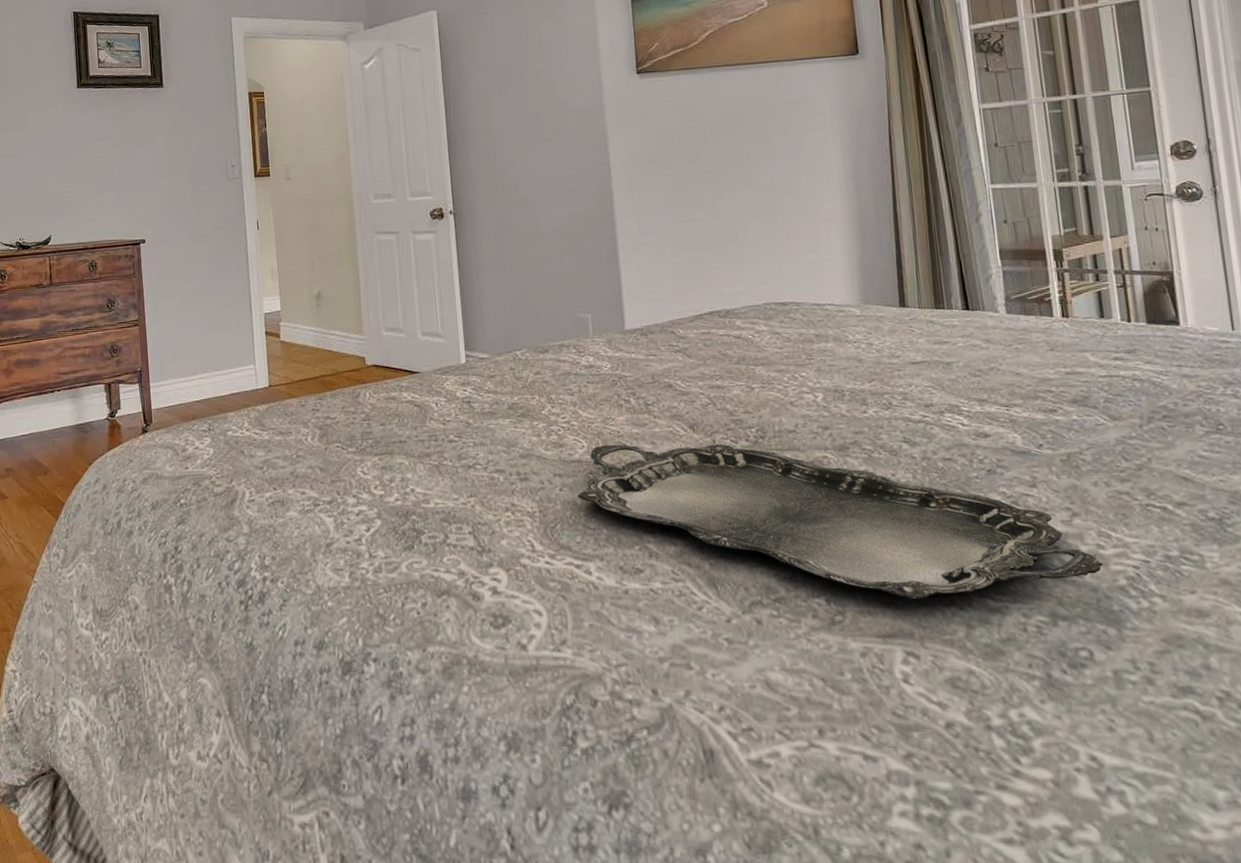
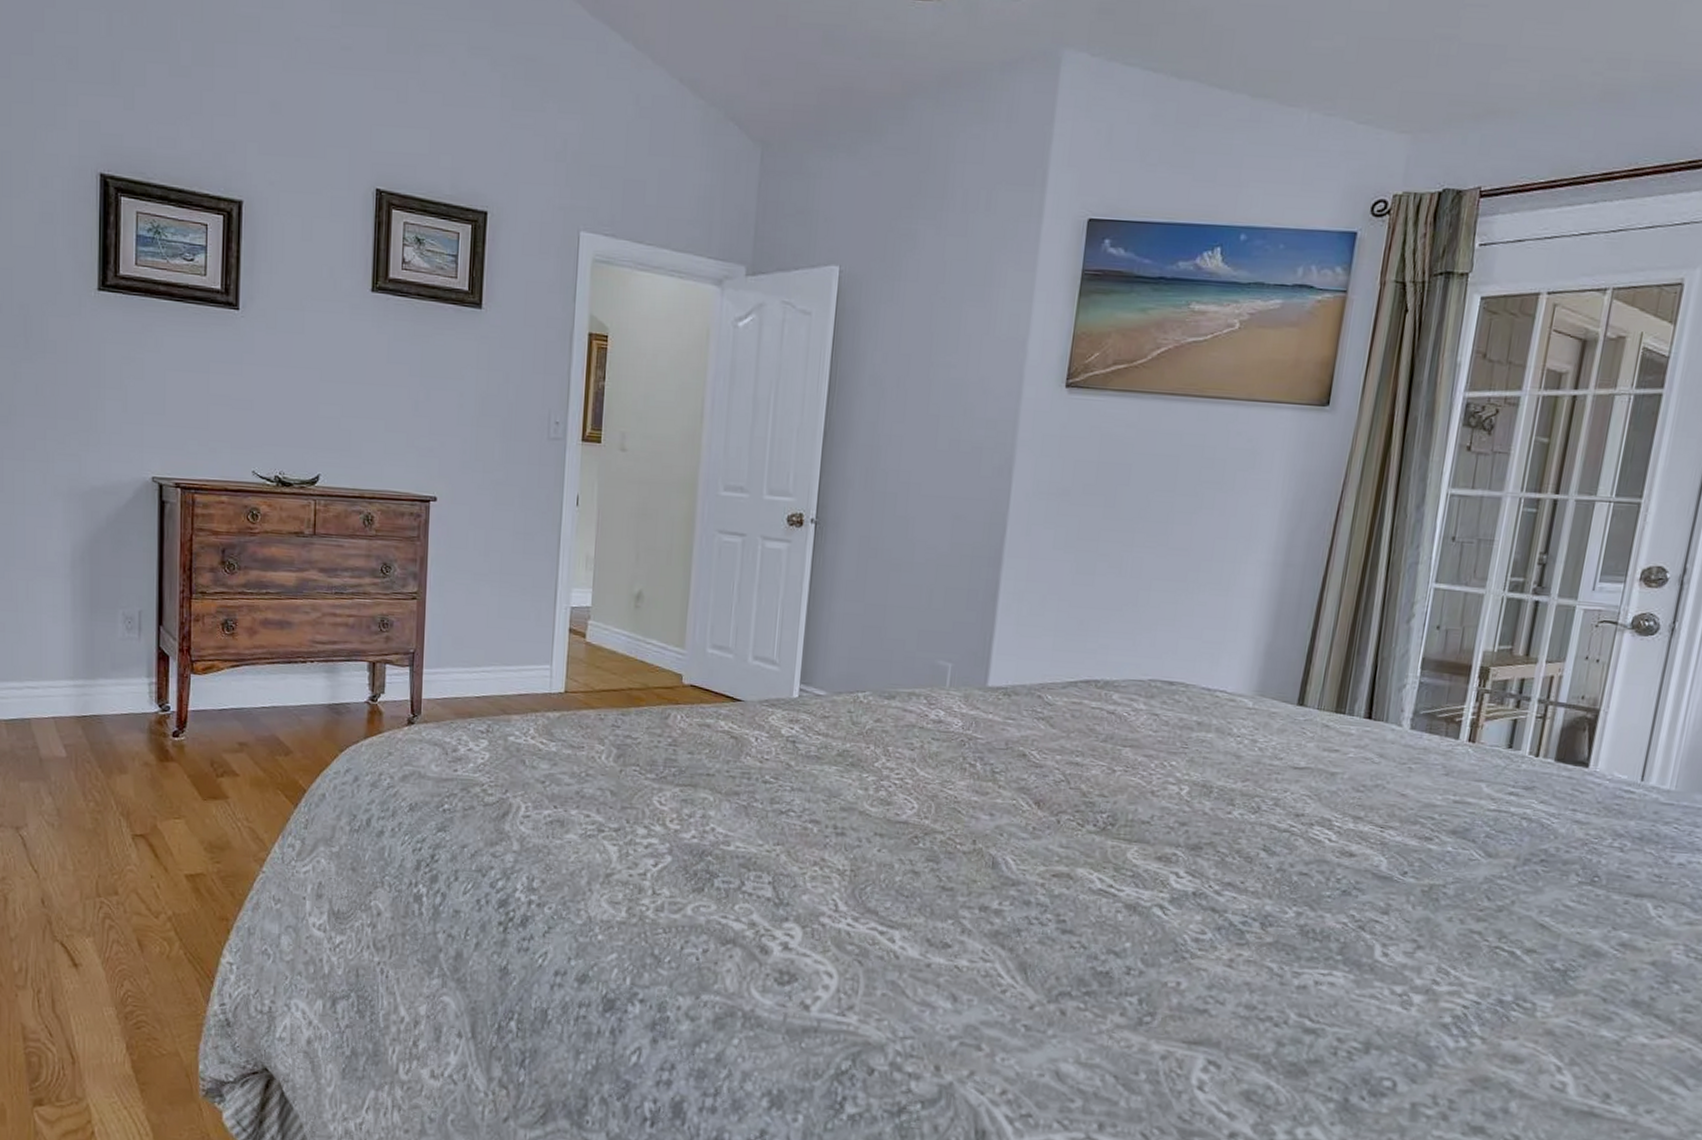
serving tray: present [577,443,1103,600] -> none [896,809,1433,1012]

